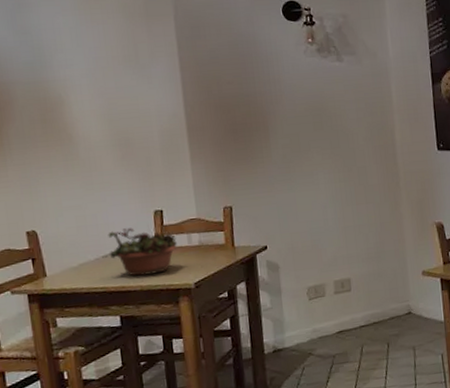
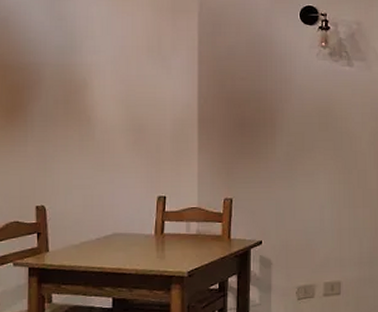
succulent planter: present [102,228,177,276] -> none [103,211,176,259]

